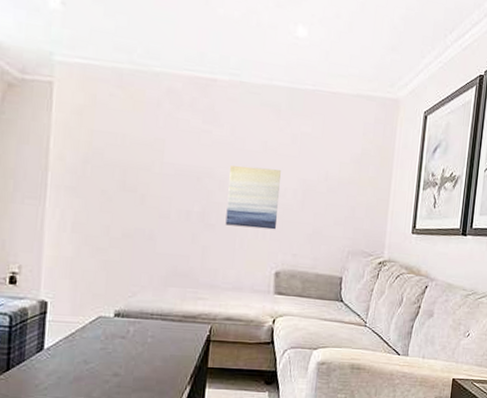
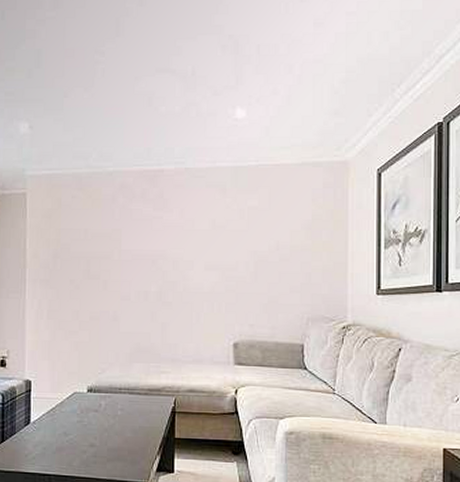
wall art: present [225,166,281,230] -> none [181,245,232,303]

